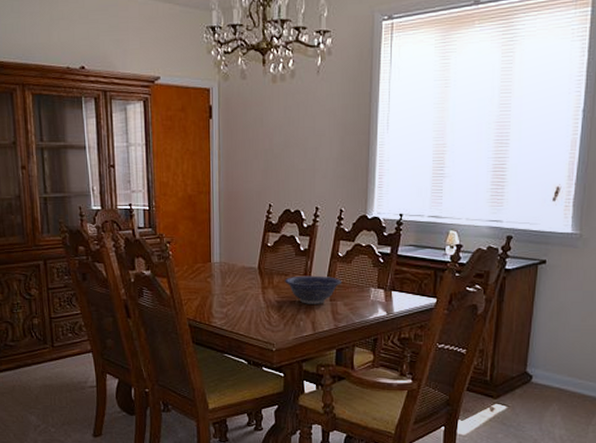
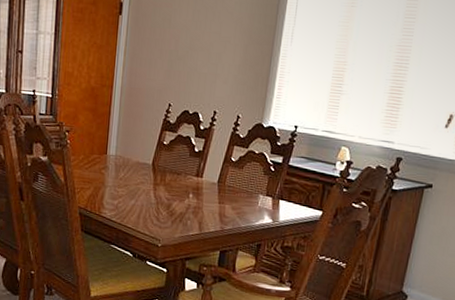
decorative bowl: present [284,275,343,304] -> none [176,176,233,206]

